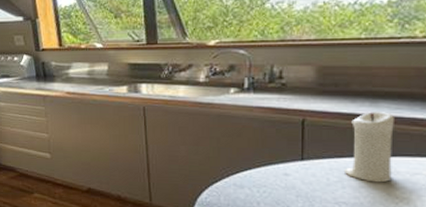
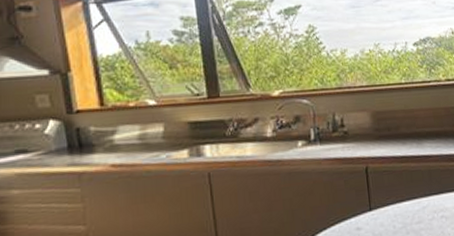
candle: present [343,112,394,183] -> none [405,151,443,223]

